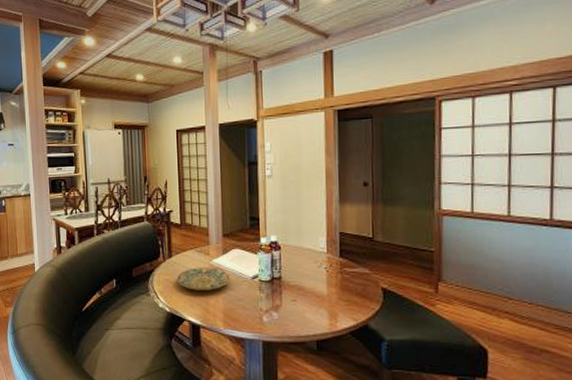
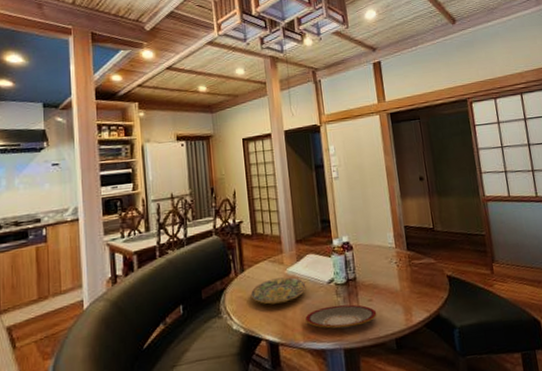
plate: none [227,300,300,322] -> present [305,304,377,329]

